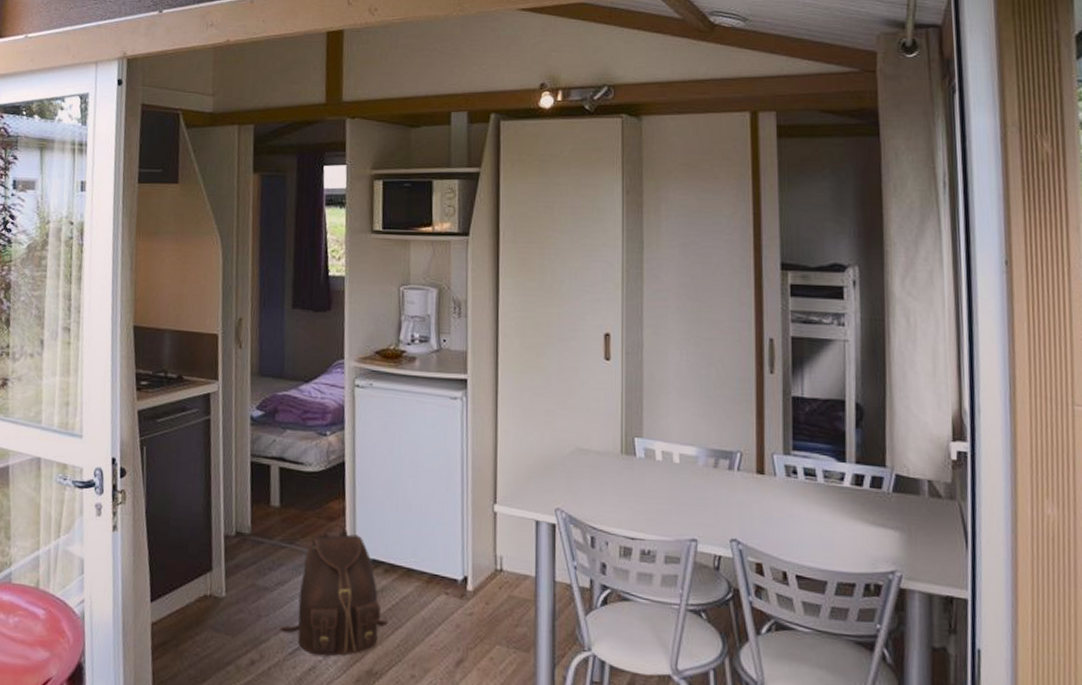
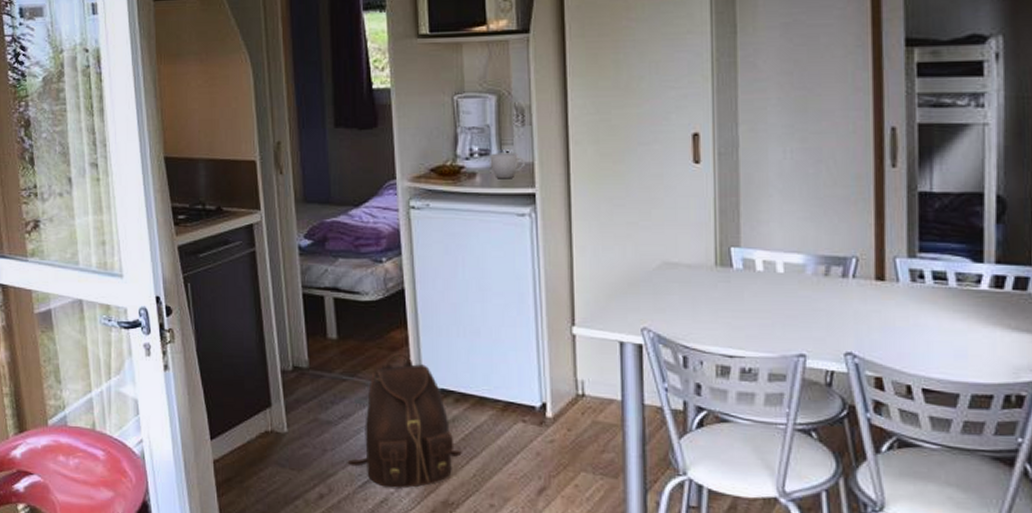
cup: none [428,340,460,365] -> present [490,153,526,179]

